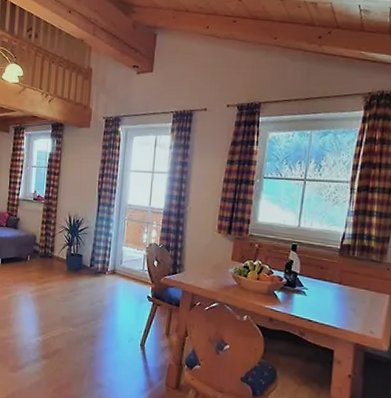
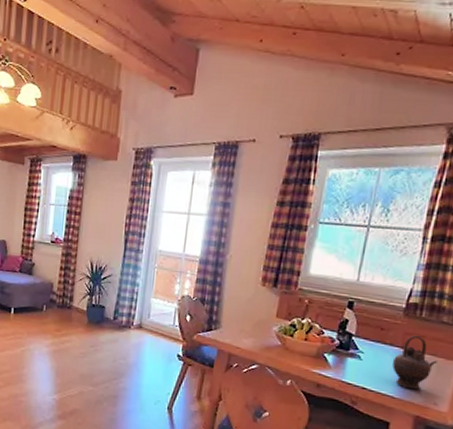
teapot: none [333,272,370,321] -> present [392,335,437,390]

